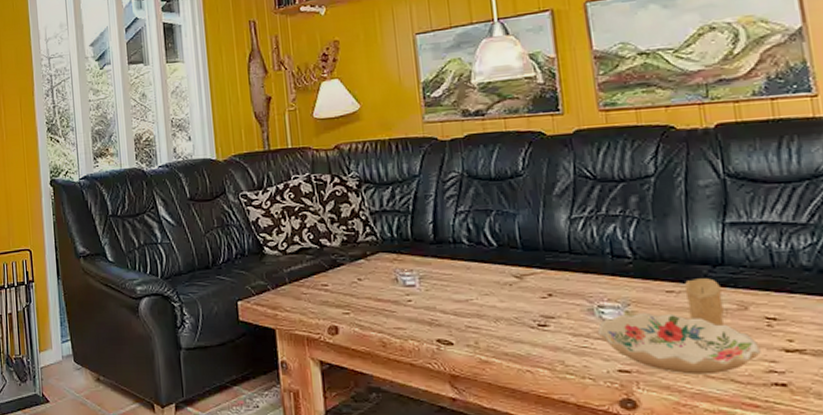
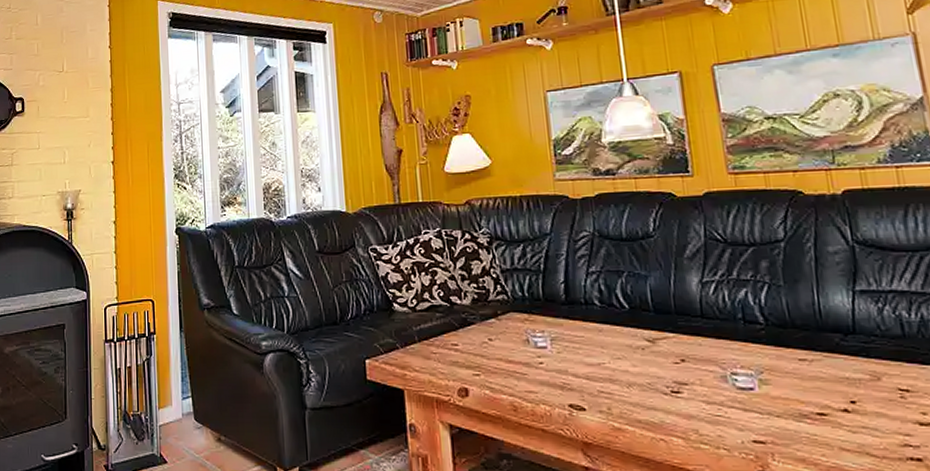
decorative bowl: present [597,312,761,375] -> none [731,380,895,447]
candle: present [684,278,724,325] -> none [817,347,857,396]

